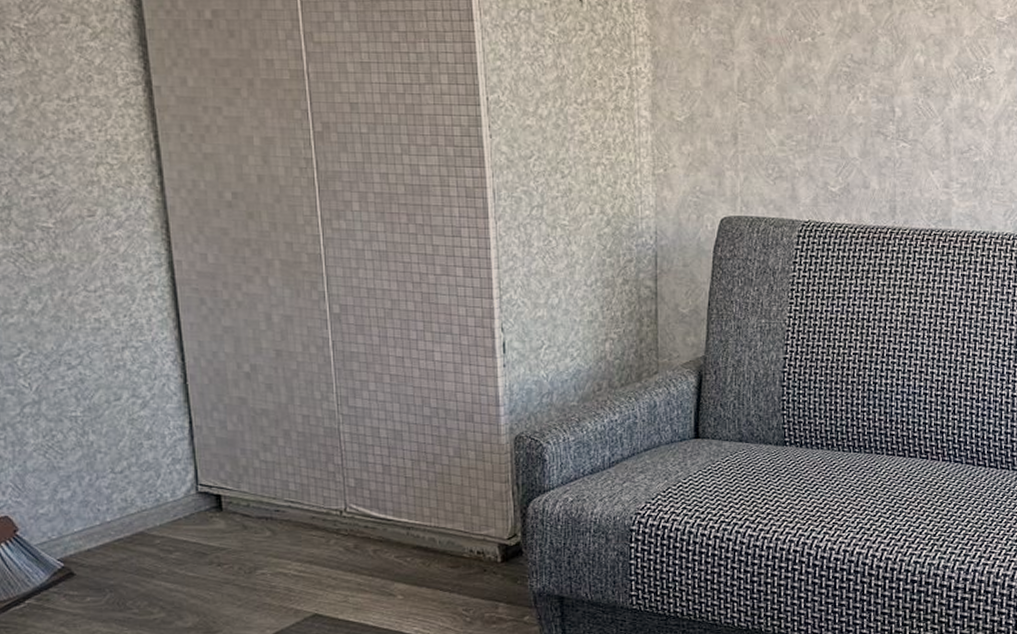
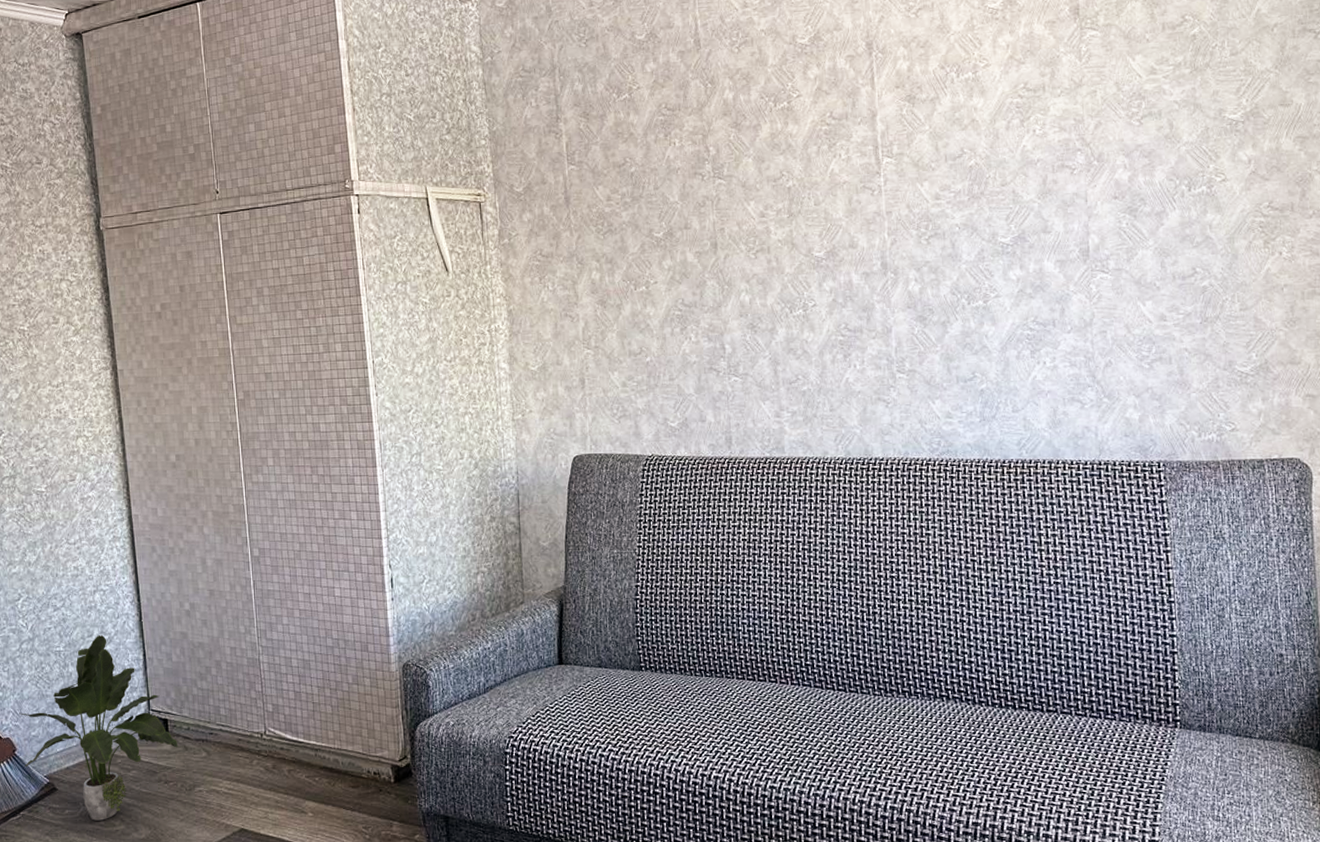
potted plant: none [21,398,235,609] -> present [19,634,178,821]

